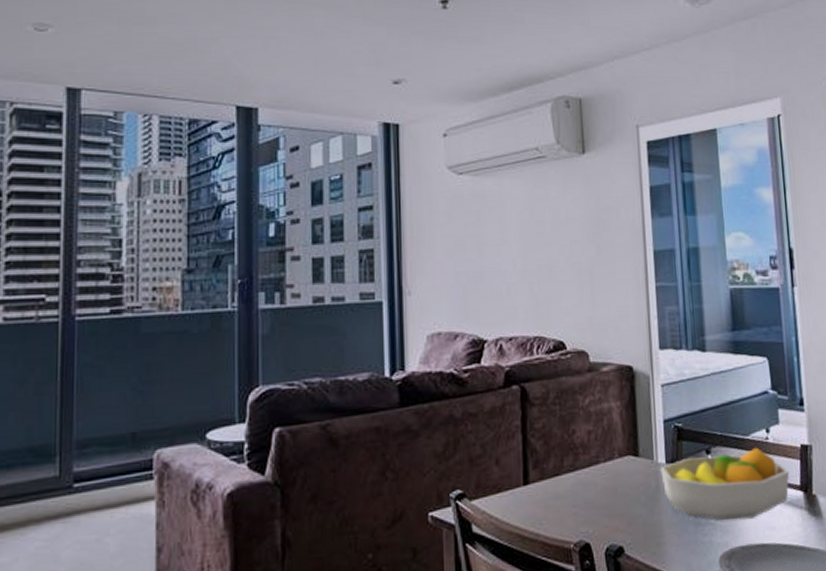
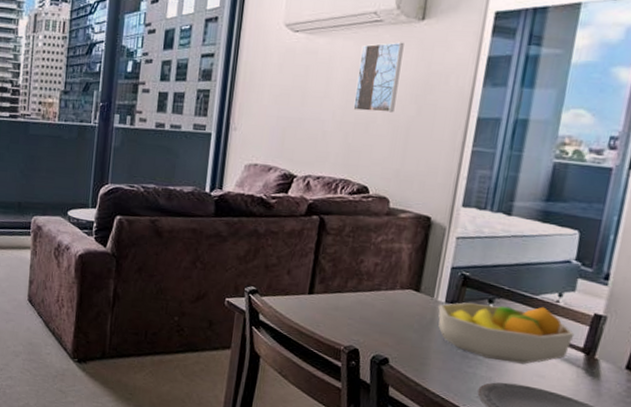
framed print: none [530,178,575,257] -> present [353,42,404,113]

